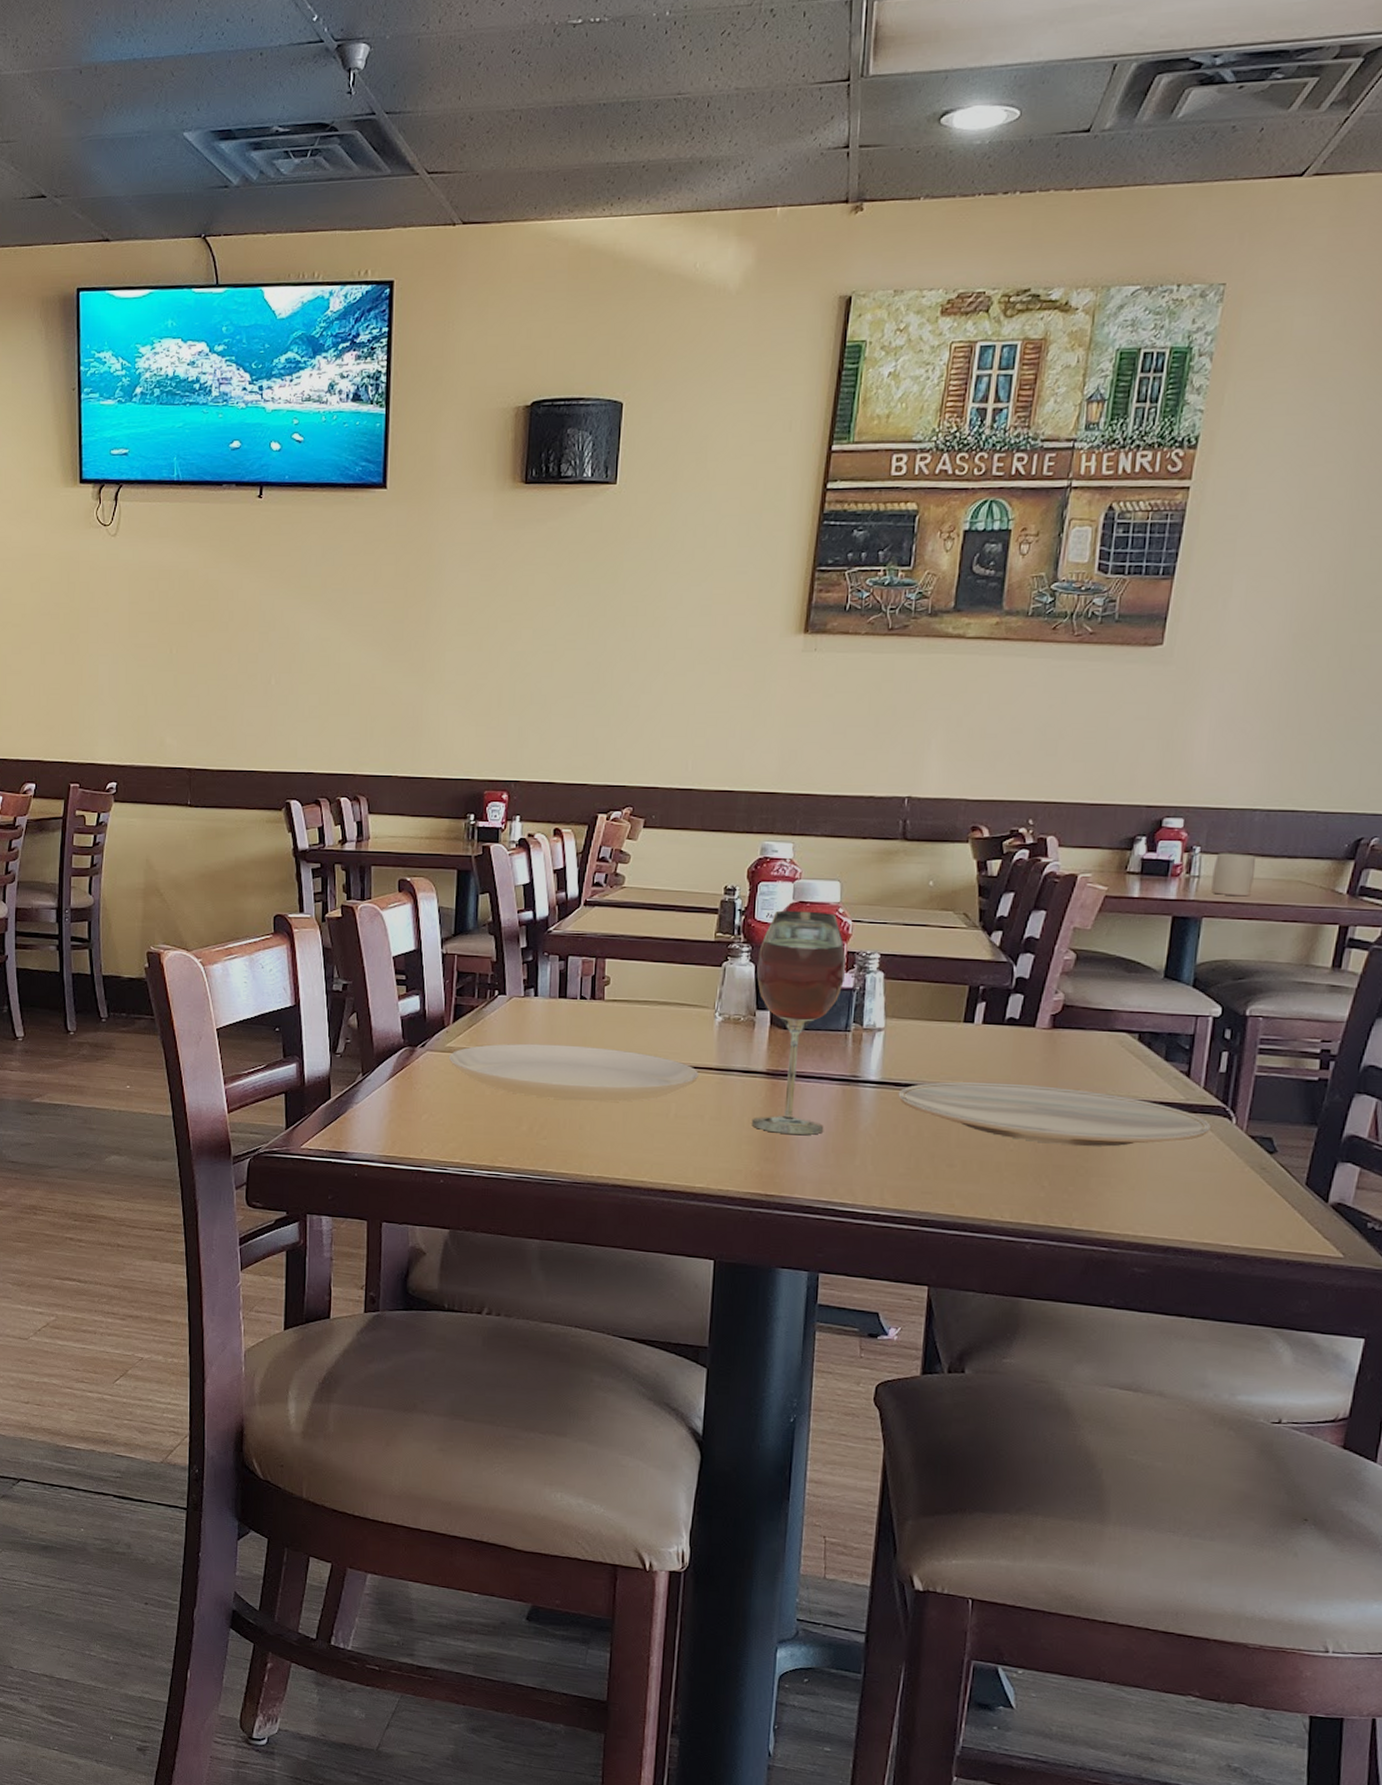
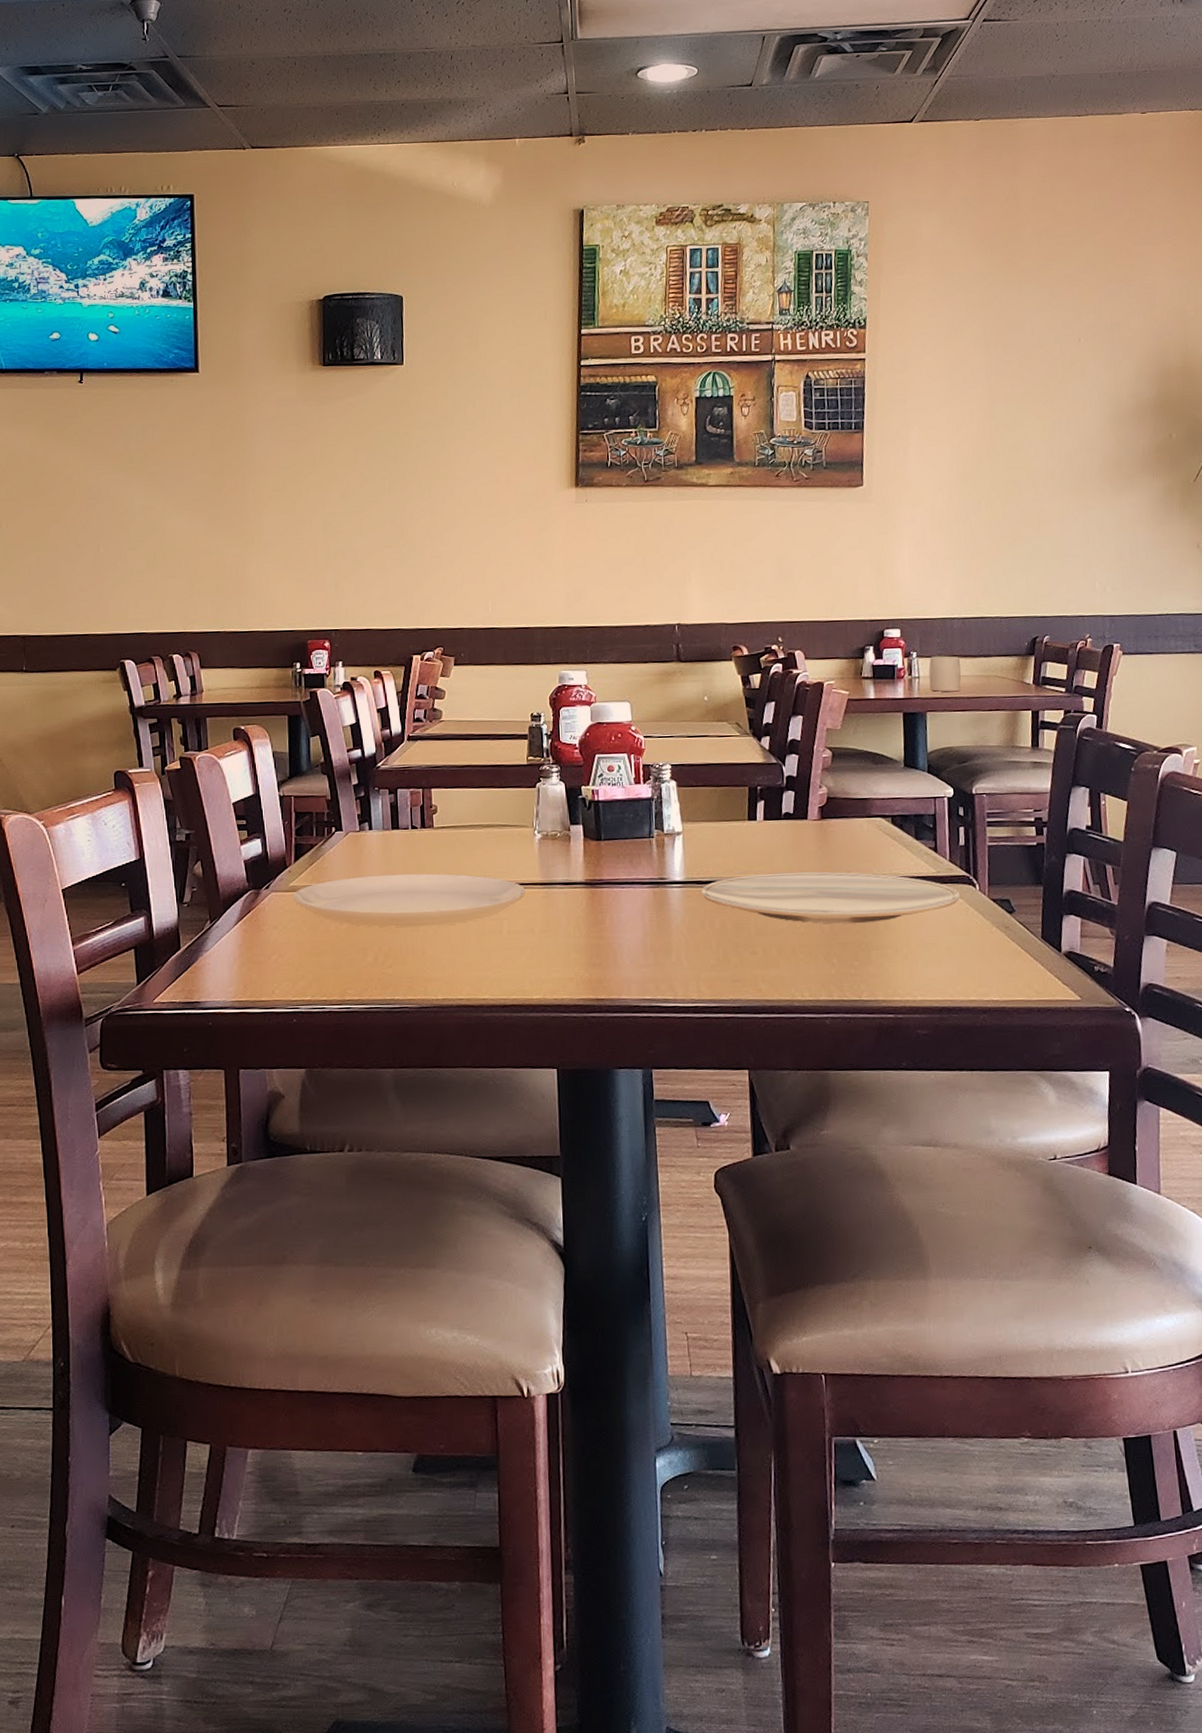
wineglass: present [751,910,846,1136] -> none [566,730,643,940]

